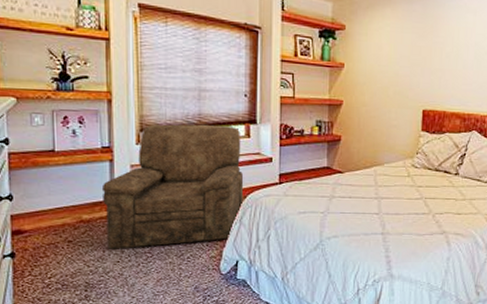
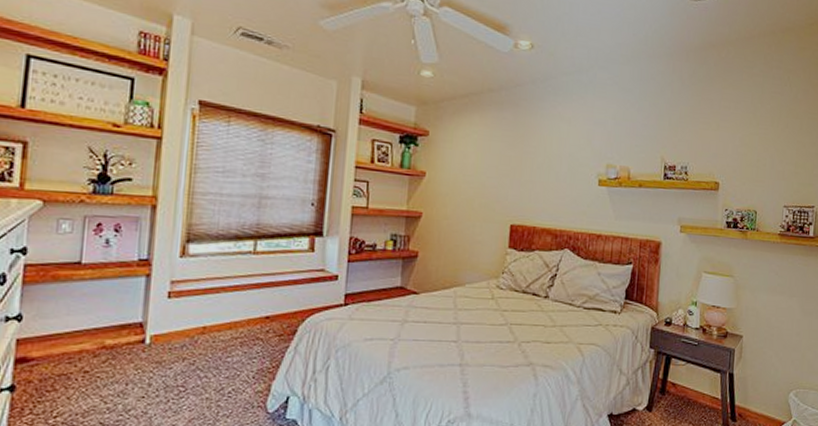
armchair: present [101,124,244,249] -> none [131,235,304,382]

